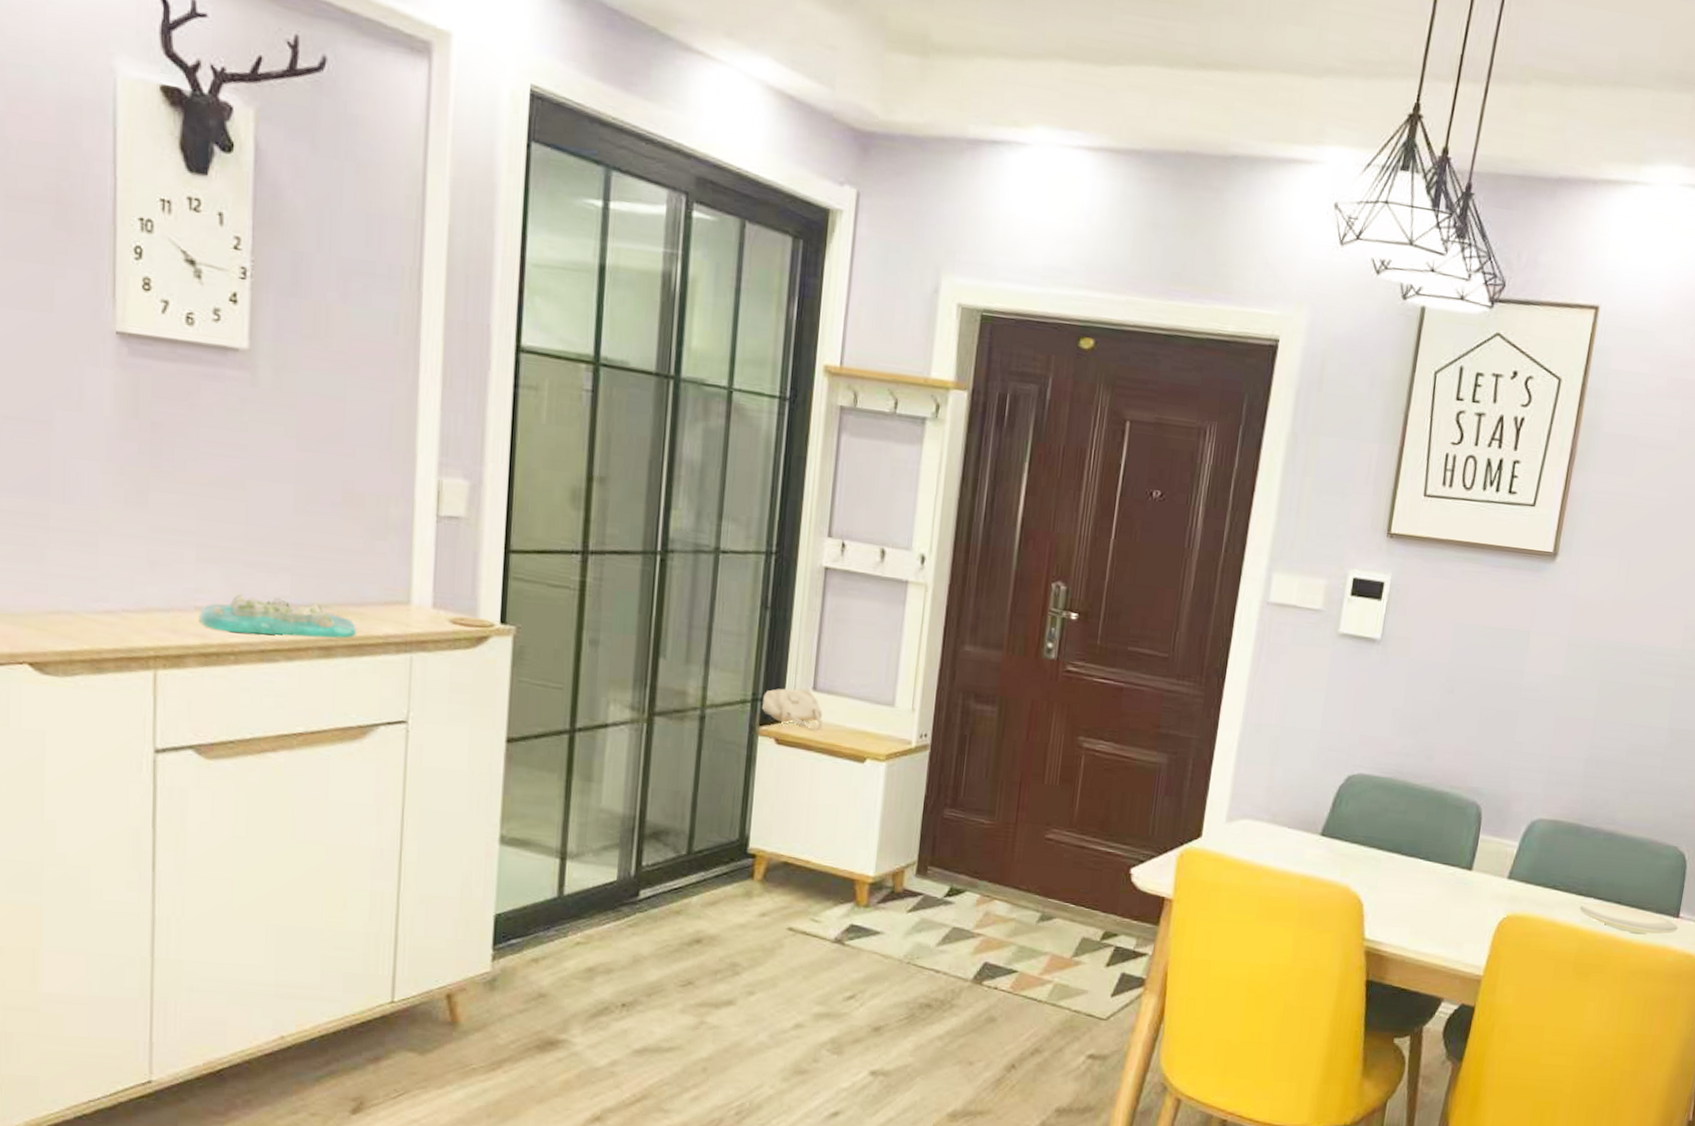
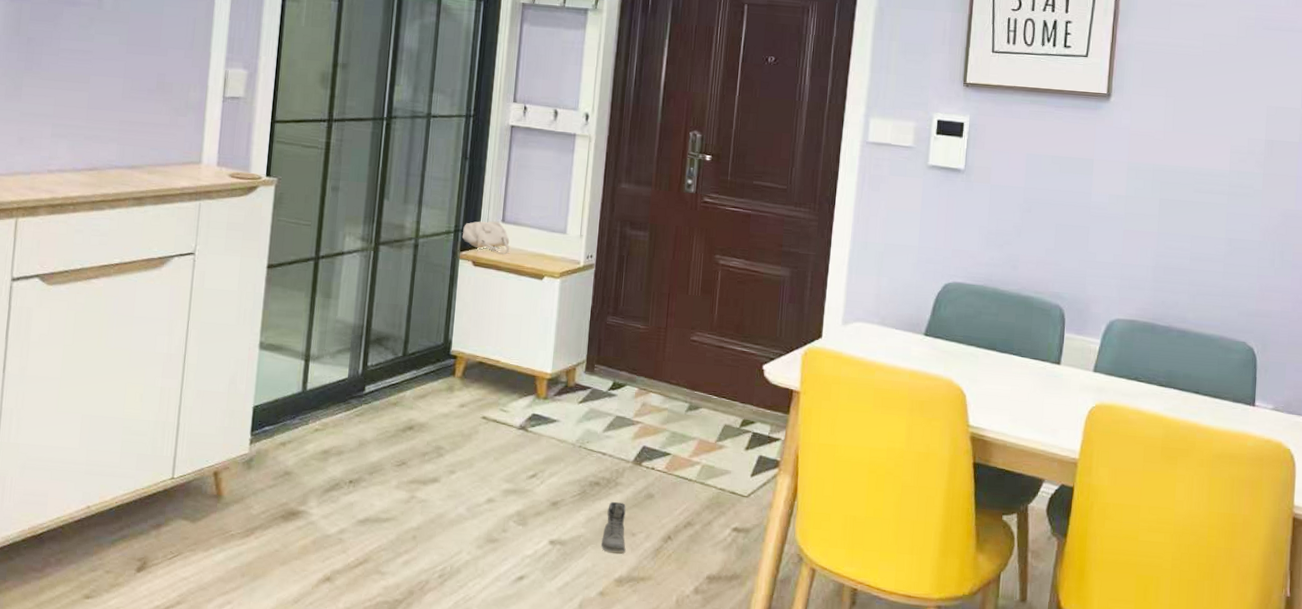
decorative tray: present [198,593,358,639] -> none [50,159,162,191]
boot: none [932,1026,963,1086] -> present [601,502,626,555]
plate: present [1579,903,1679,934] -> none [1161,393,1255,421]

